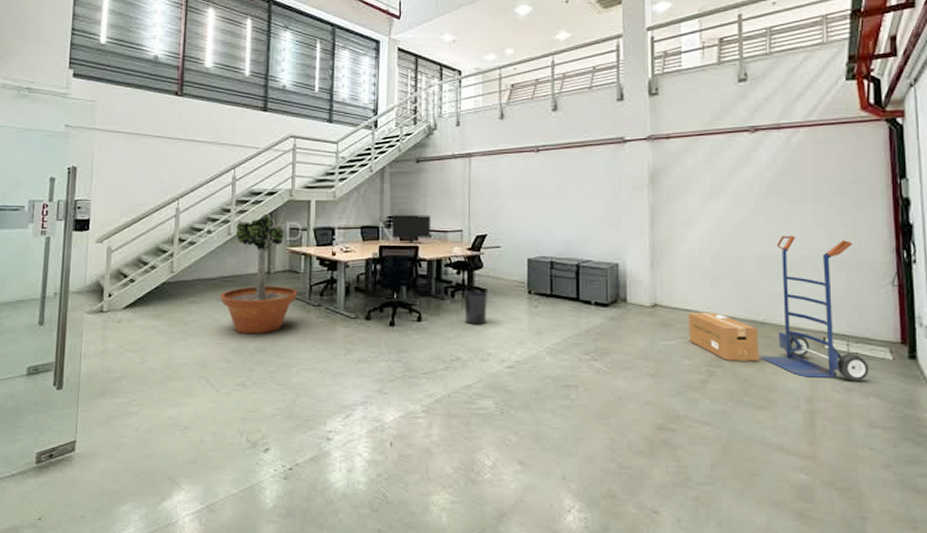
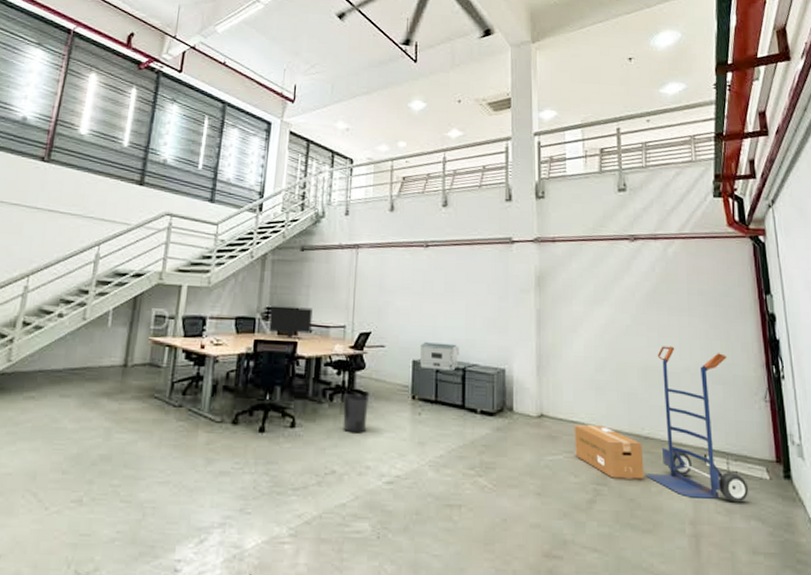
potted tree: present [220,208,298,334] -> none [64,292,157,439]
printer: none [535,242,573,267] -> present [420,342,459,371]

